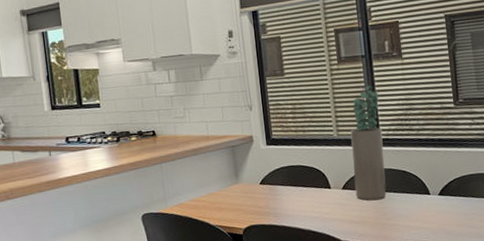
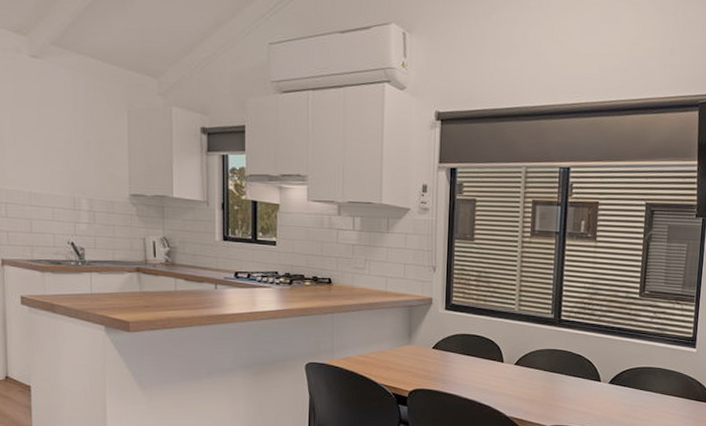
vase: present [350,80,387,201] -> none [527,258,567,380]

